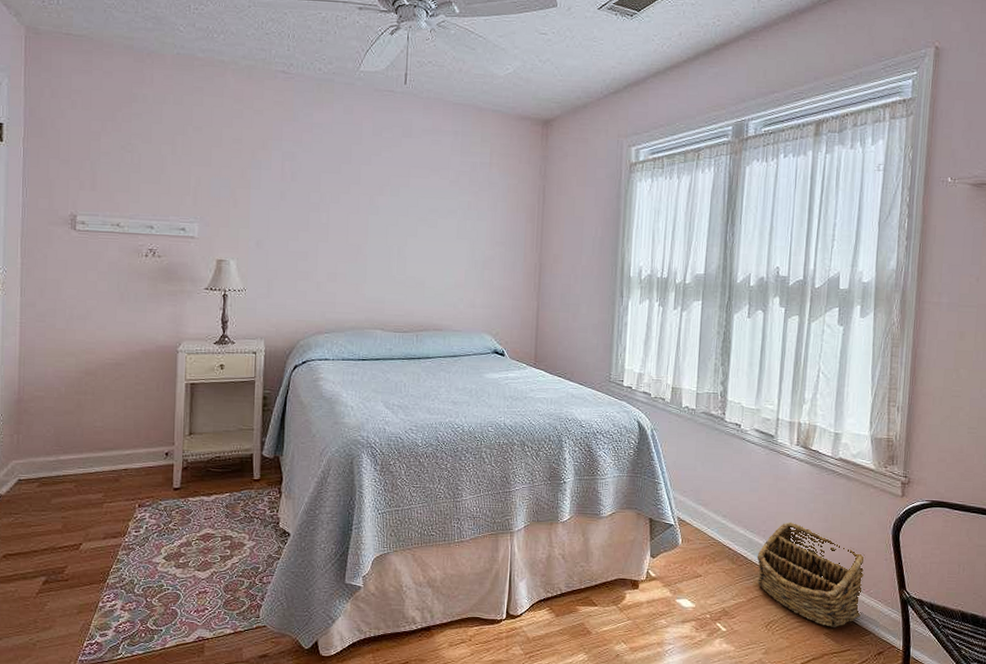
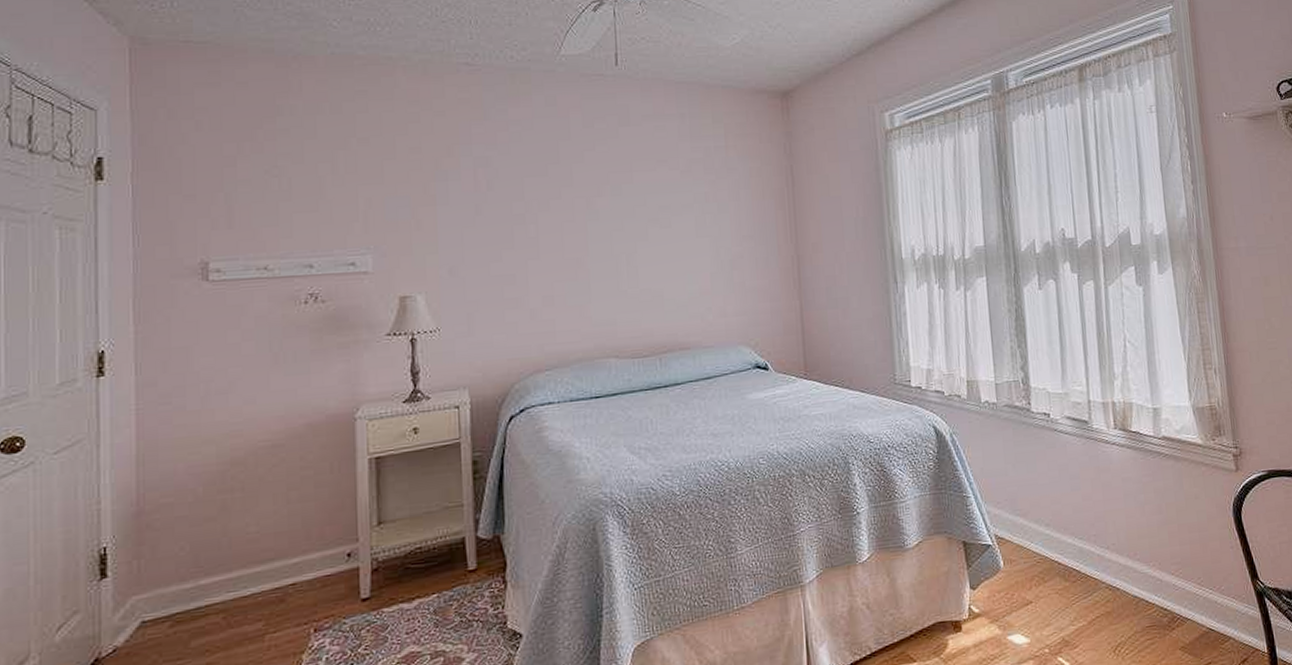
basket: present [757,522,866,628] -> none [1091,519,1217,640]

